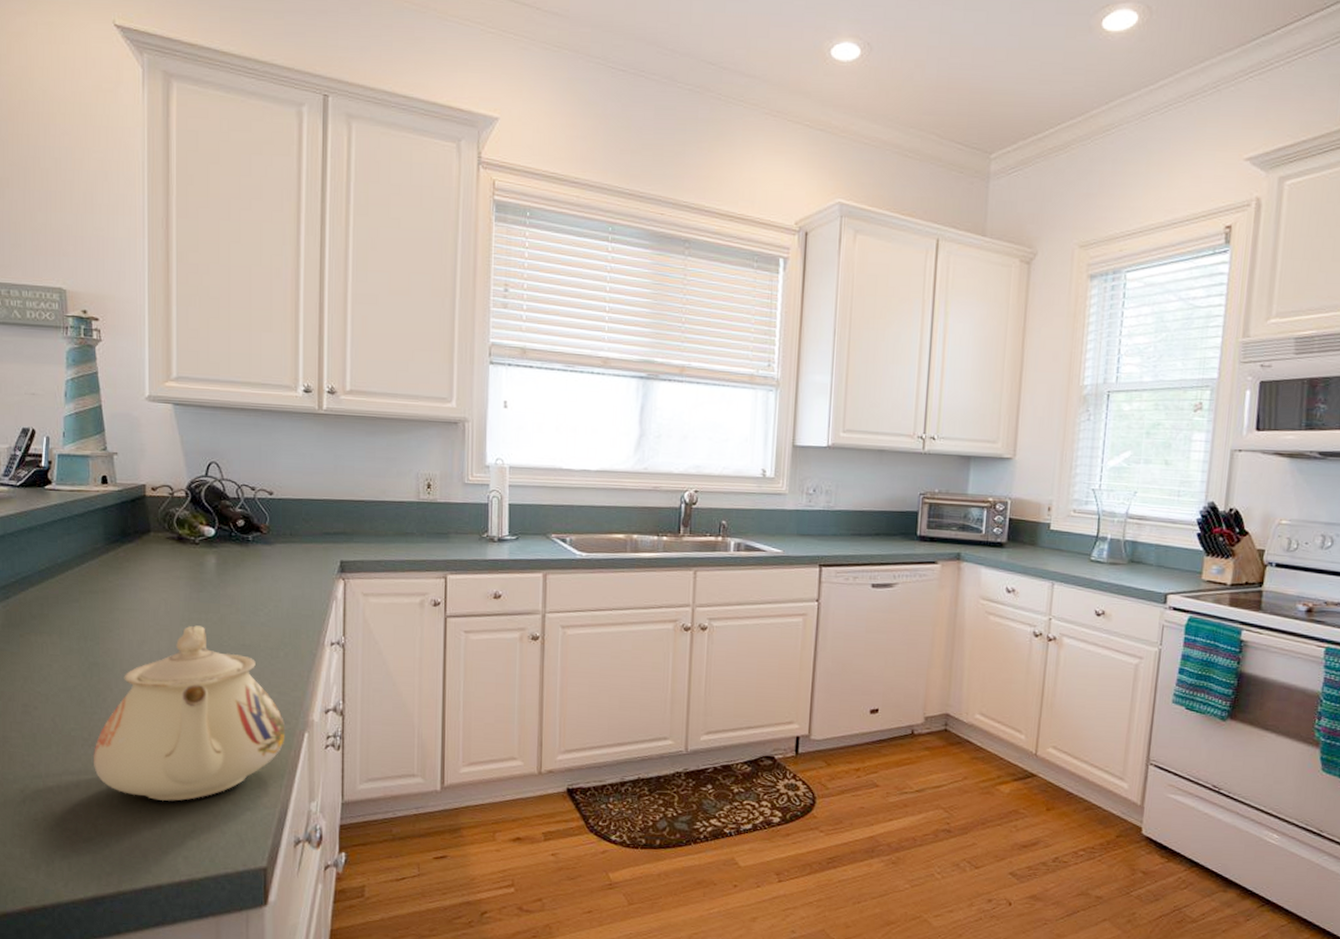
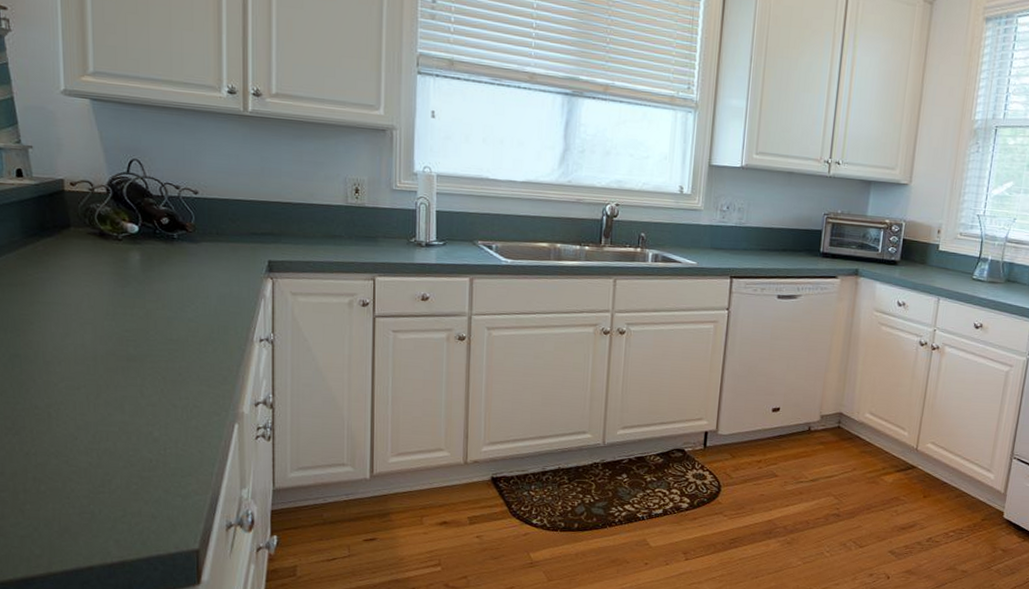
teapot: present [92,625,286,802] -> none [17,319,216,488]

